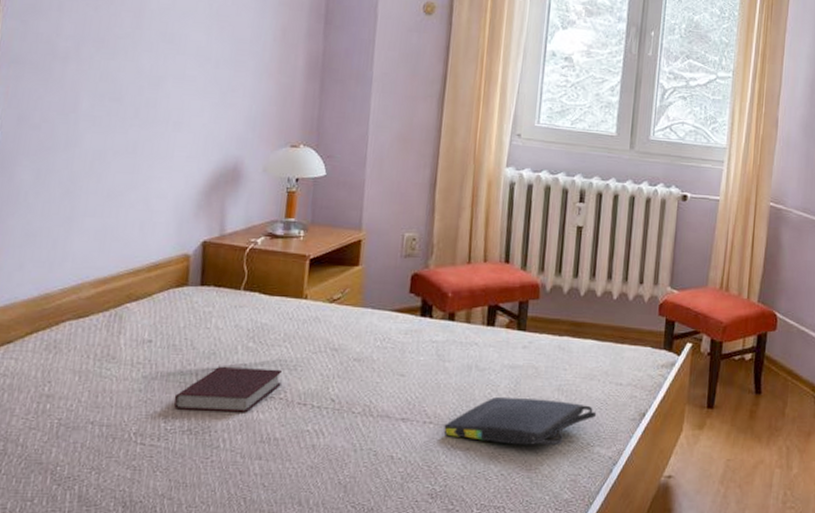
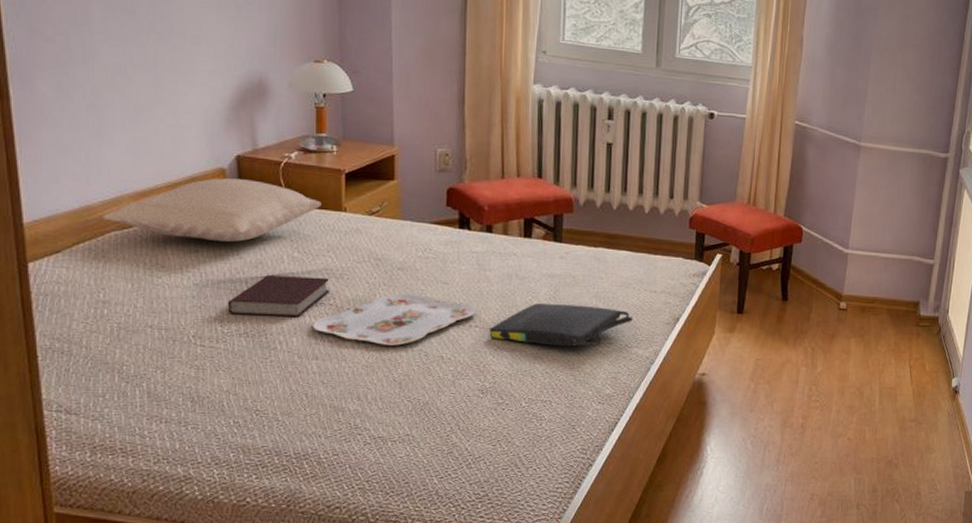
pillow: none [59,264,283,331] -> present [102,178,321,242]
serving tray: none [259,386,432,444] -> present [313,293,476,346]

